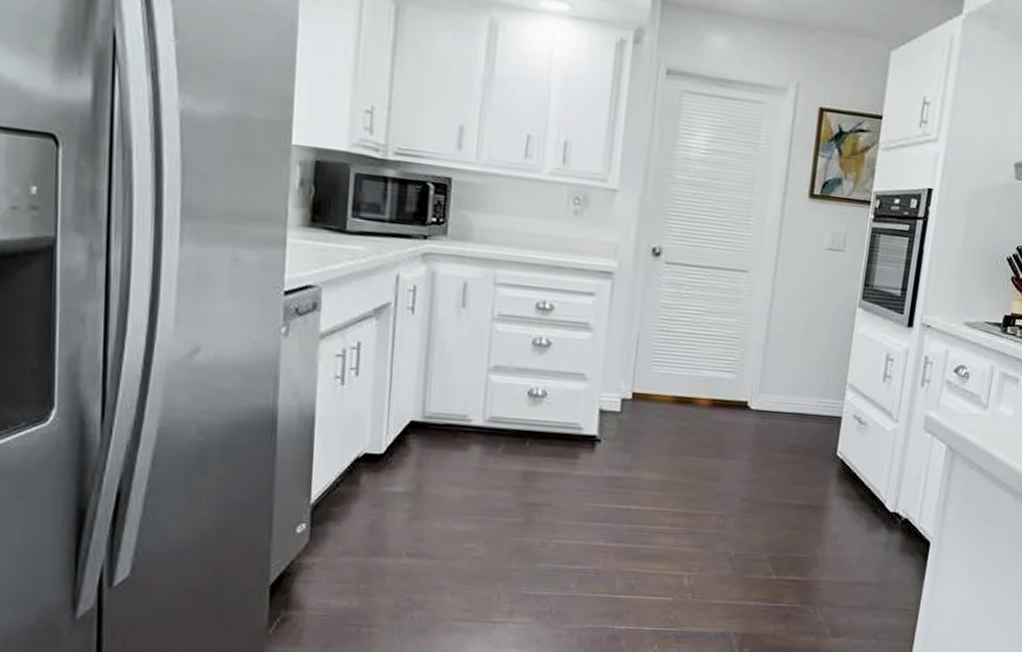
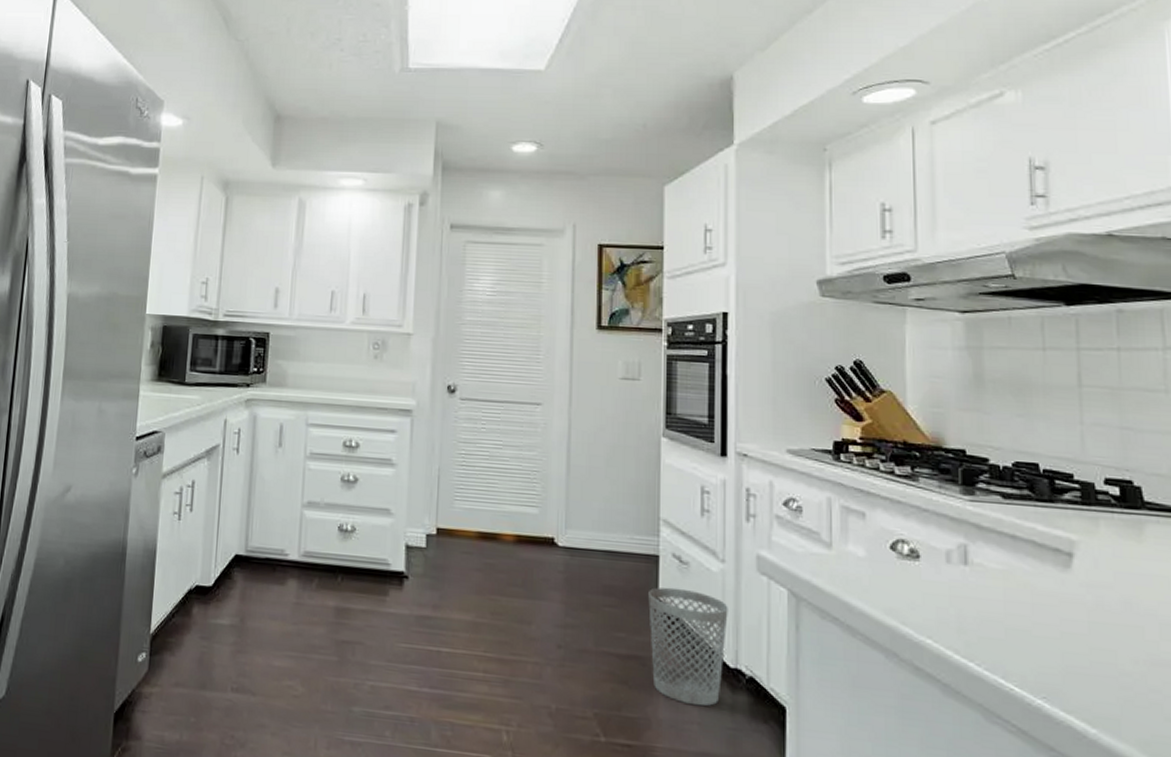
wastebasket: none [823,445,896,545] -> present [648,587,728,707]

